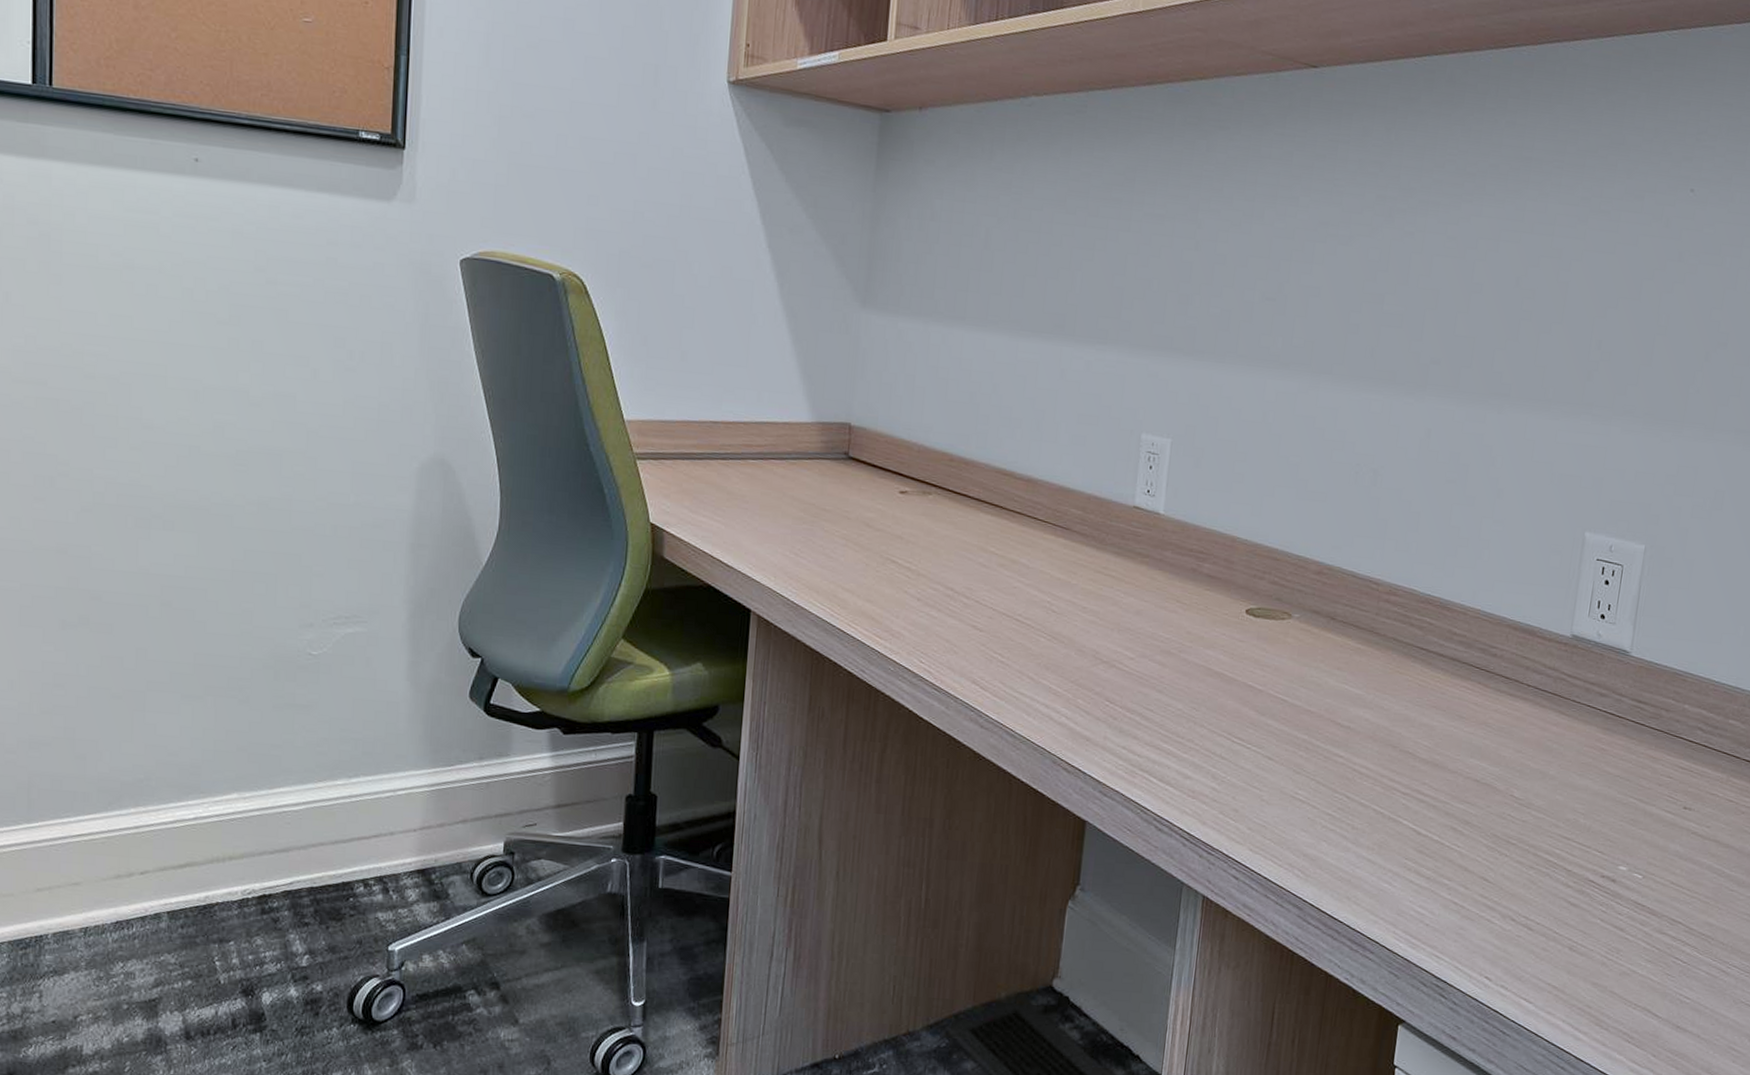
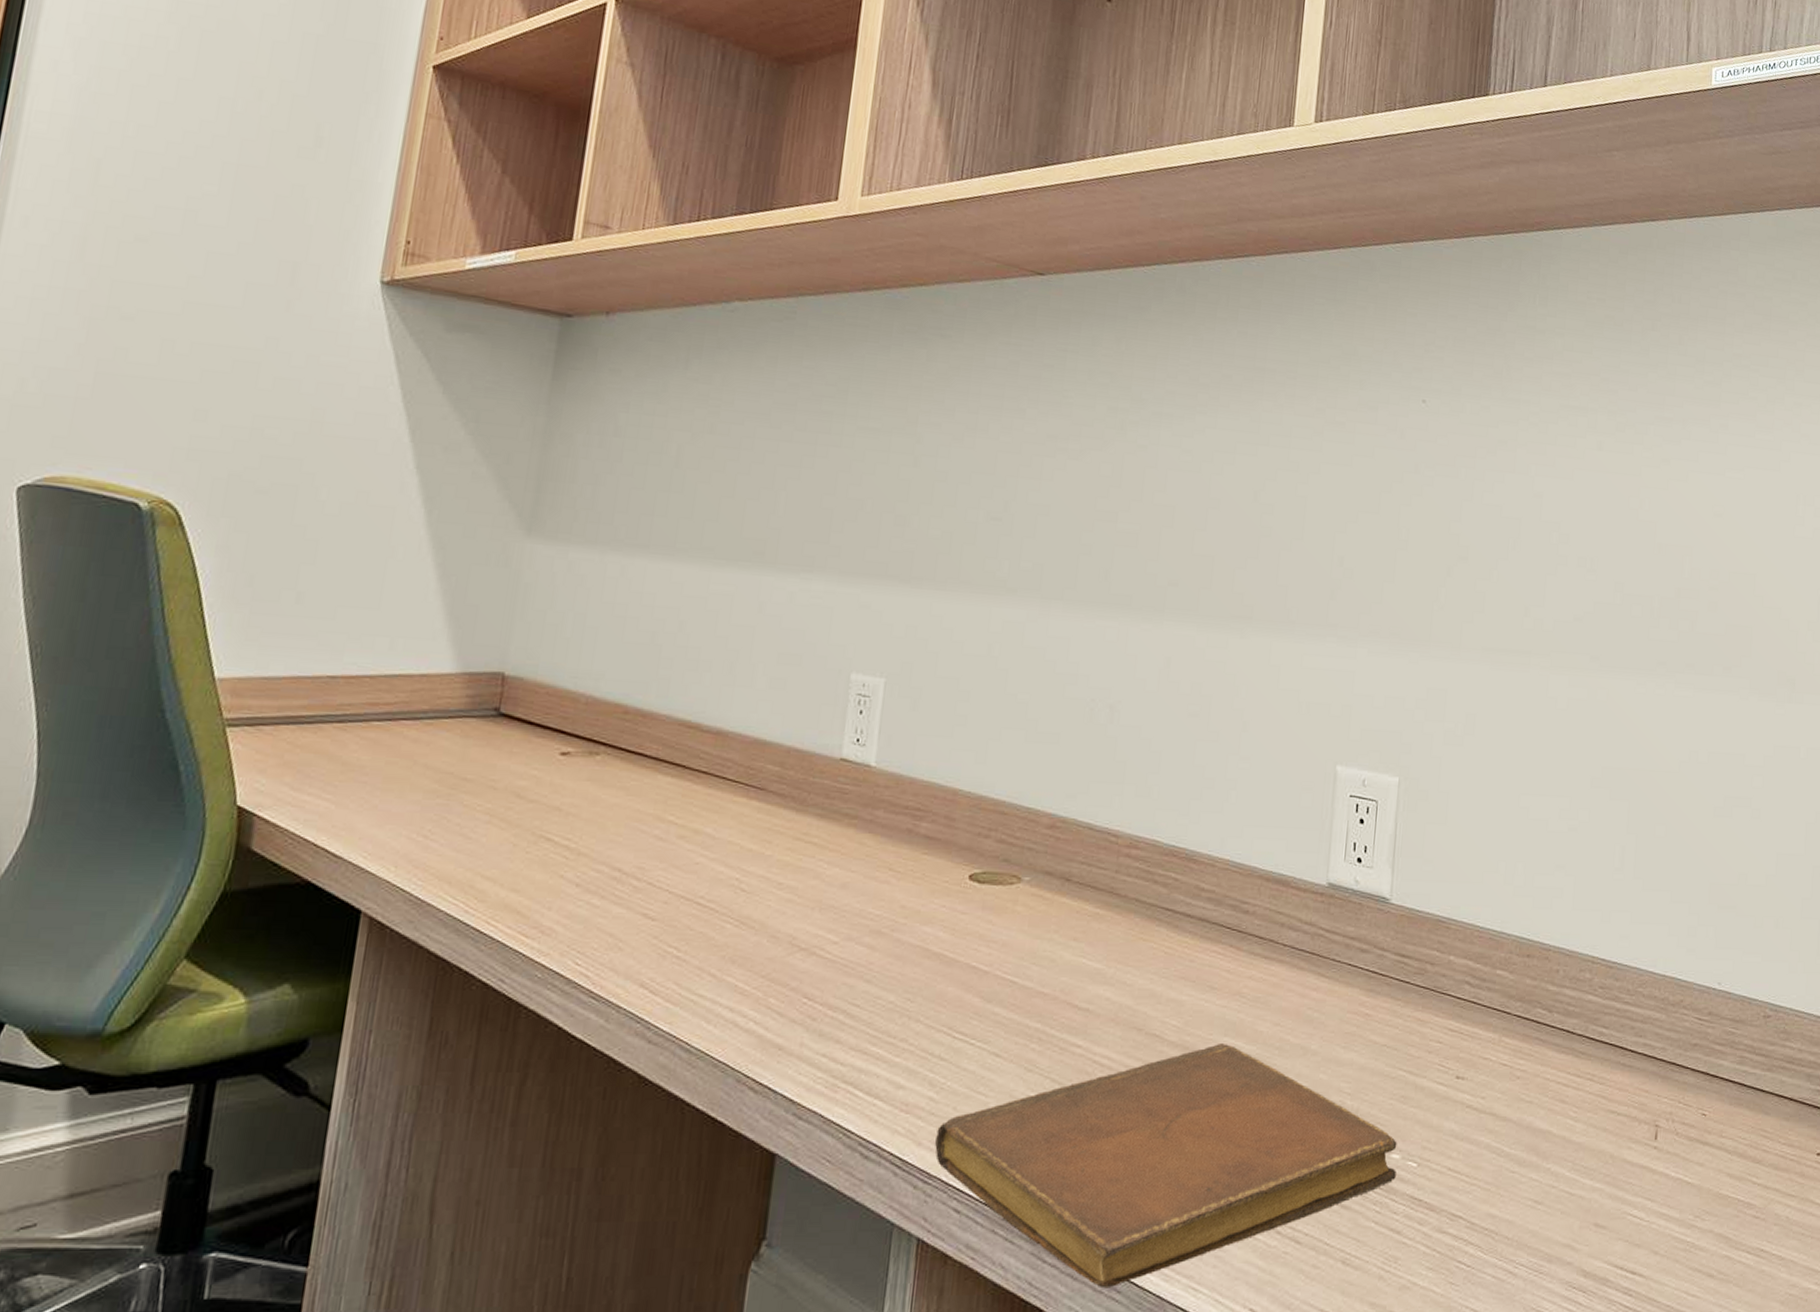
notebook: none [1217,763,1625,949] -> present [935,1042,1397,1289]

